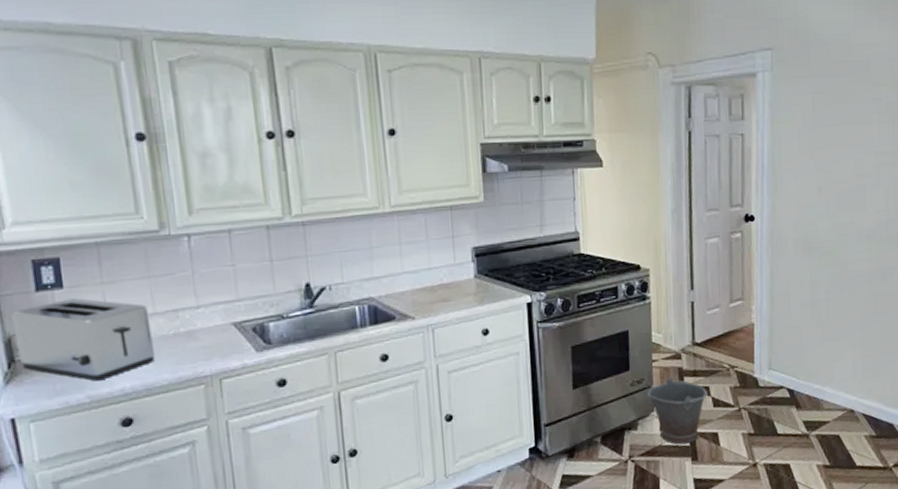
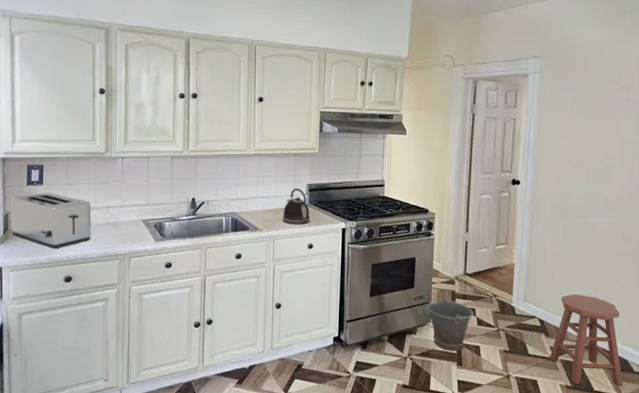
kettle: none [441,254,482,306] -> present [282,188,311,225]
stool: none [803,352,890,463] -> present [549,294,624,386]

